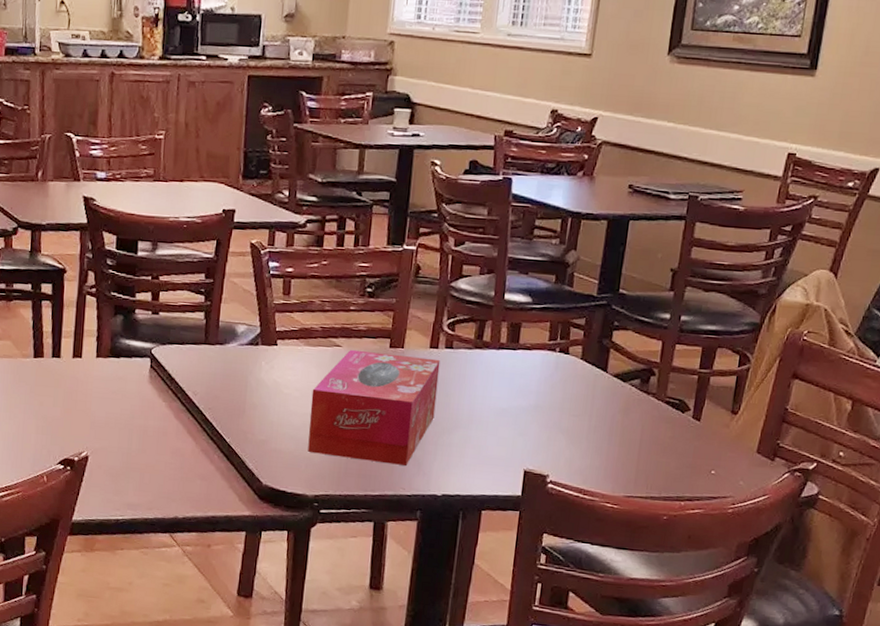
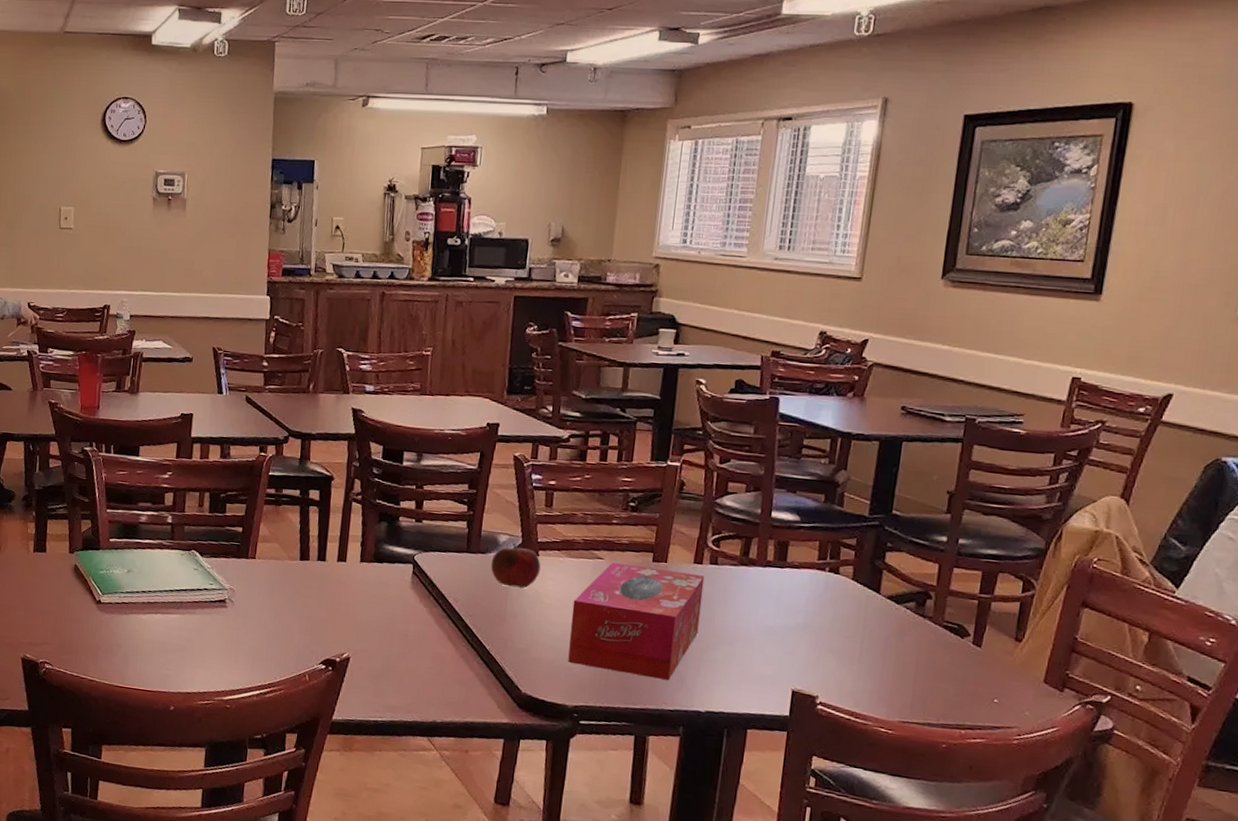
fruit: none [229,333,279,379] -> present [490,543,541,588]

